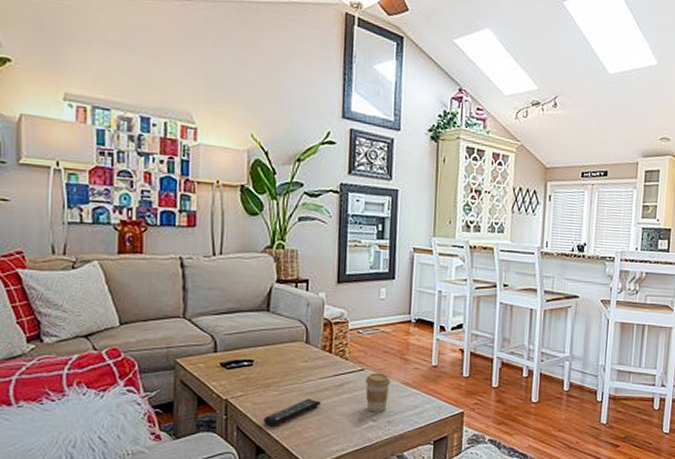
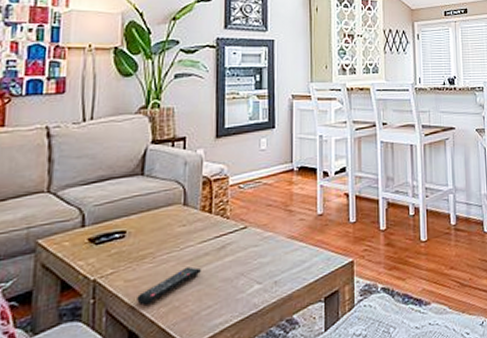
coffee cup: present [365,373,391,412] -> none [248,228,276,274]

